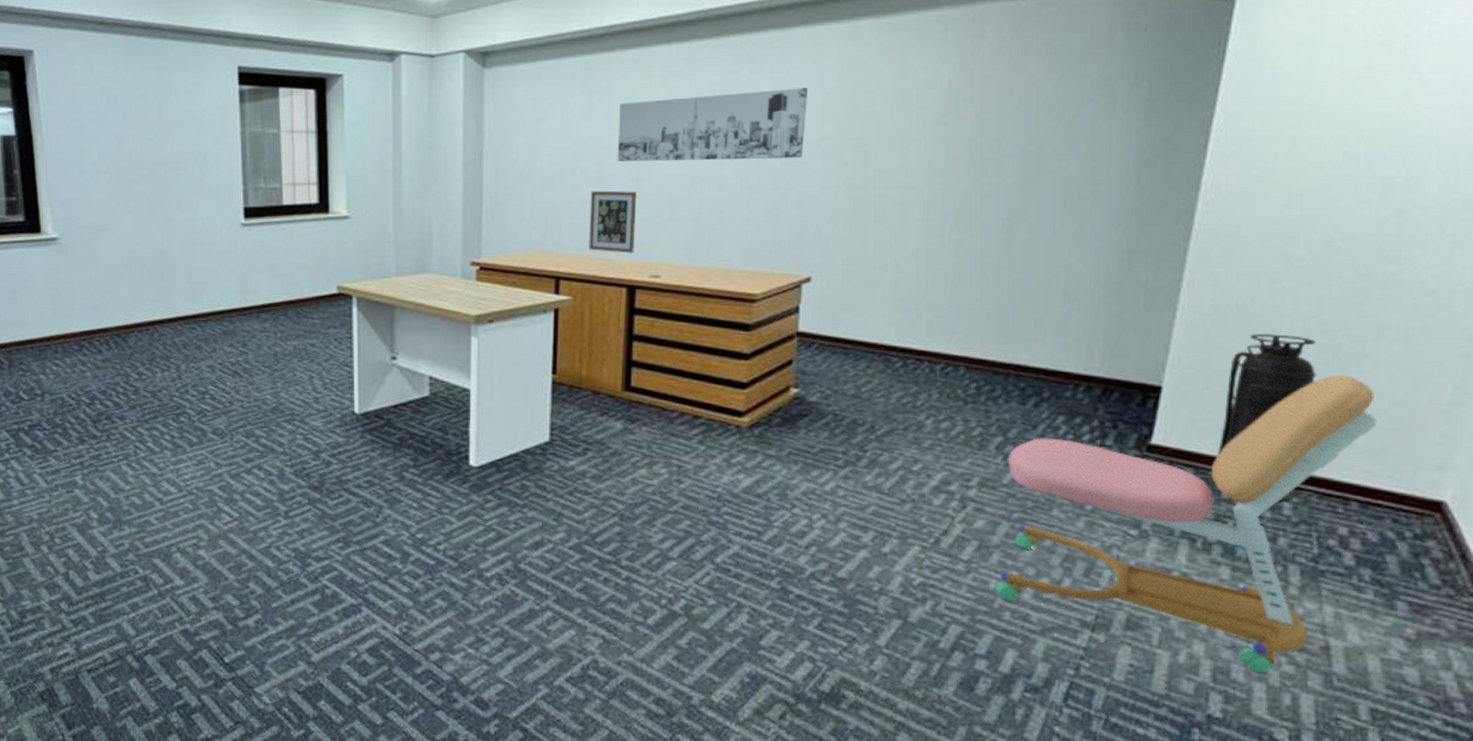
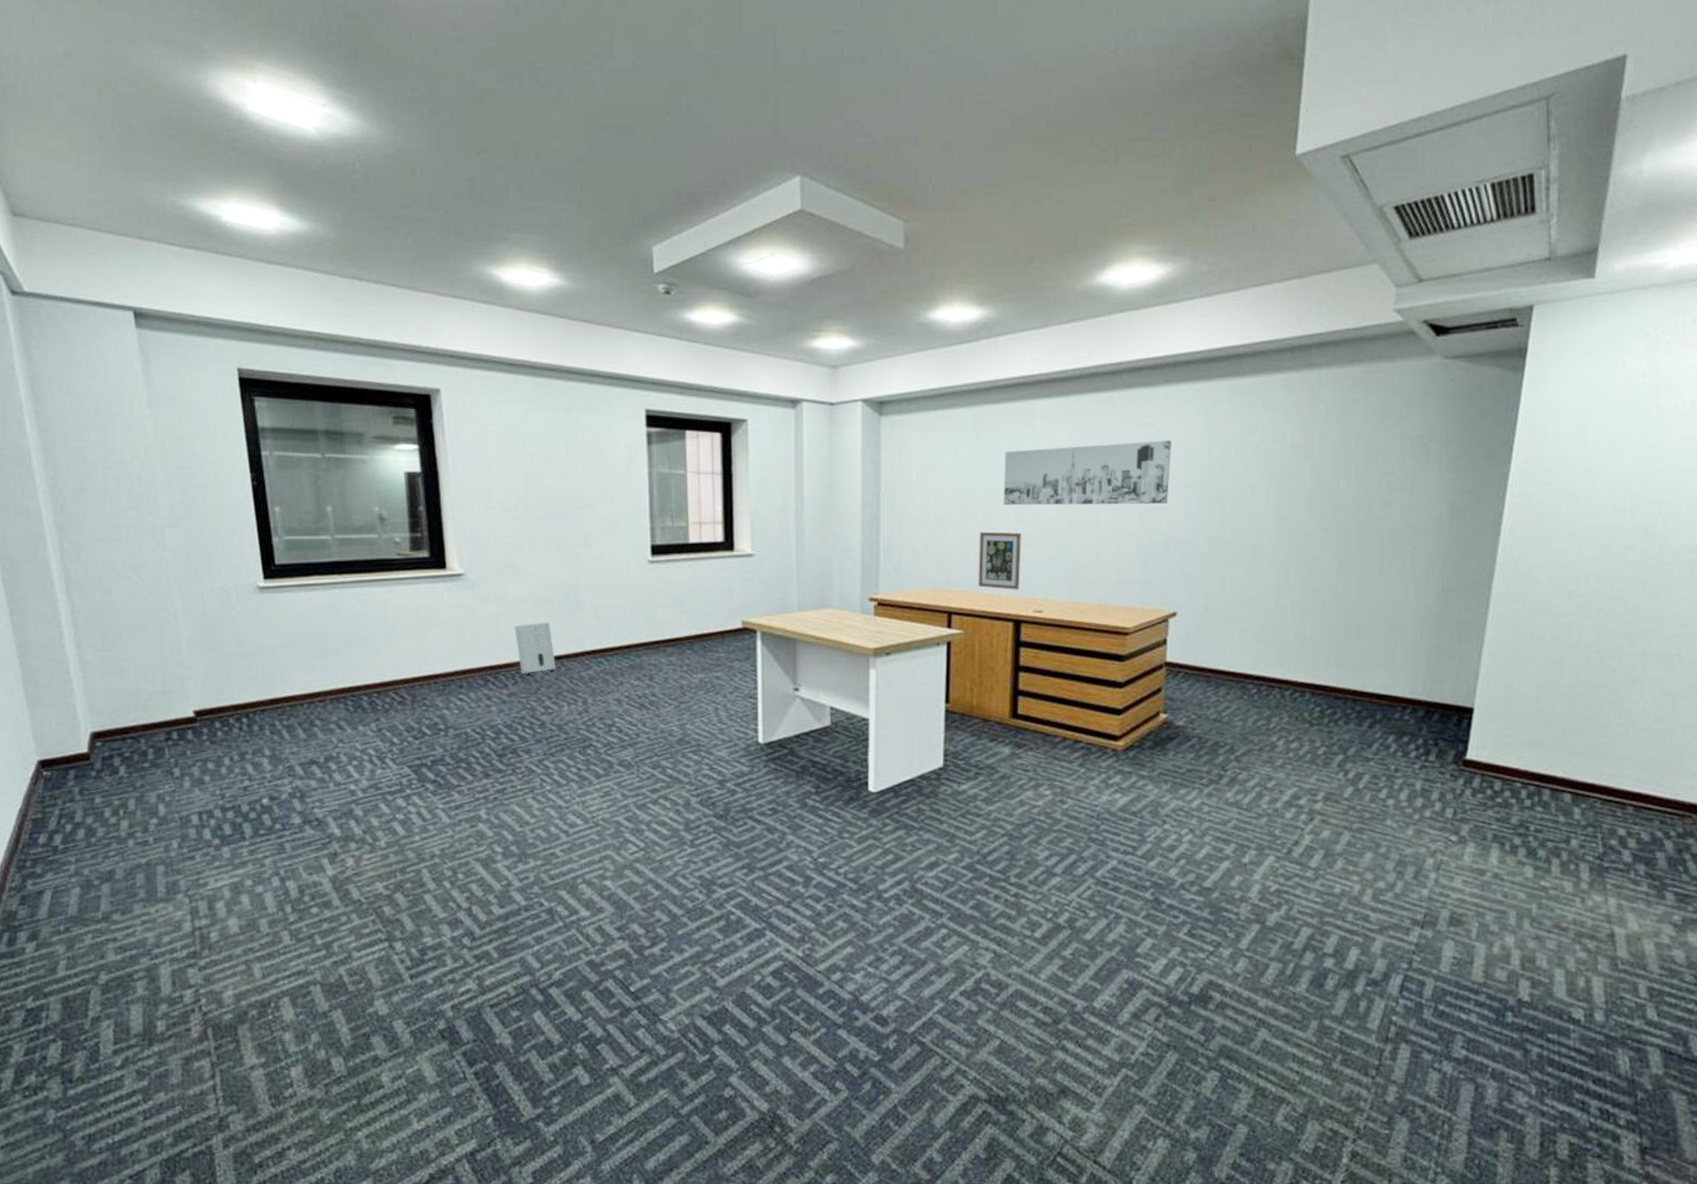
air purifier: none [108,287,149,341] -> present [514,622,556,675]
office chair: present [995,375,1377,673] -> none [1339,696,1646,960]
fire extinguisher: present [1216,334,1317,501] -> none [1519,661,1598,807]

